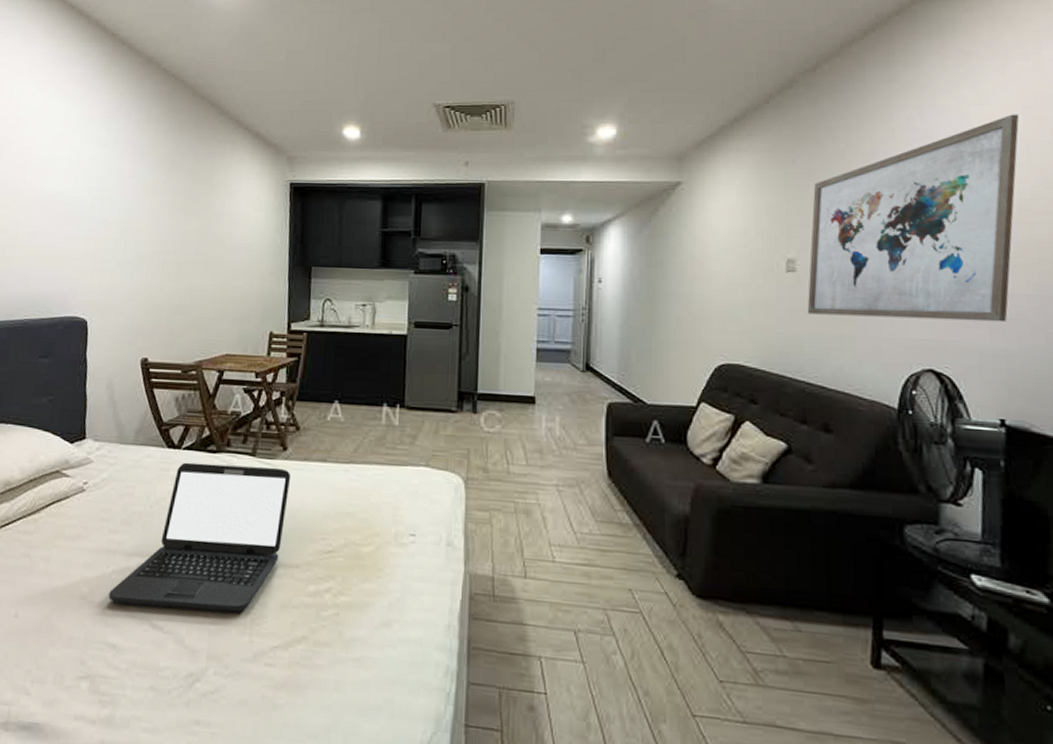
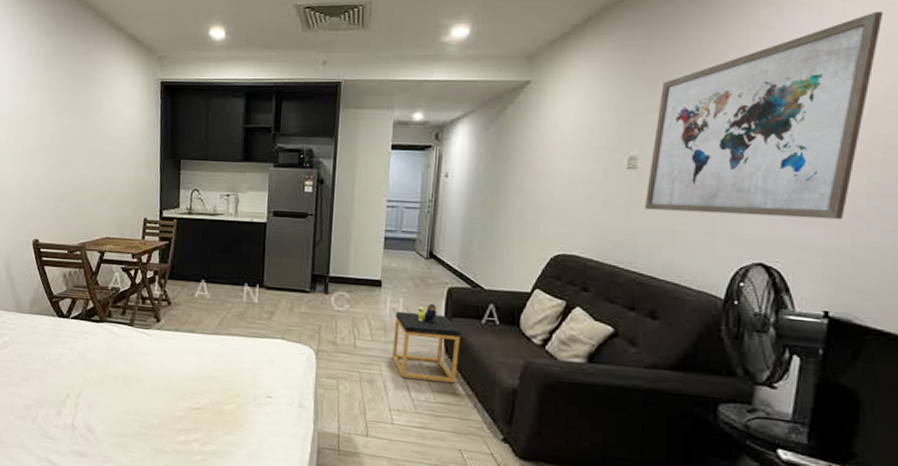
laptop: present [108,462,291,614] -> none [13,329,164,456]
side table: none [550,421,624,511] -> present [392,303,461,383]

